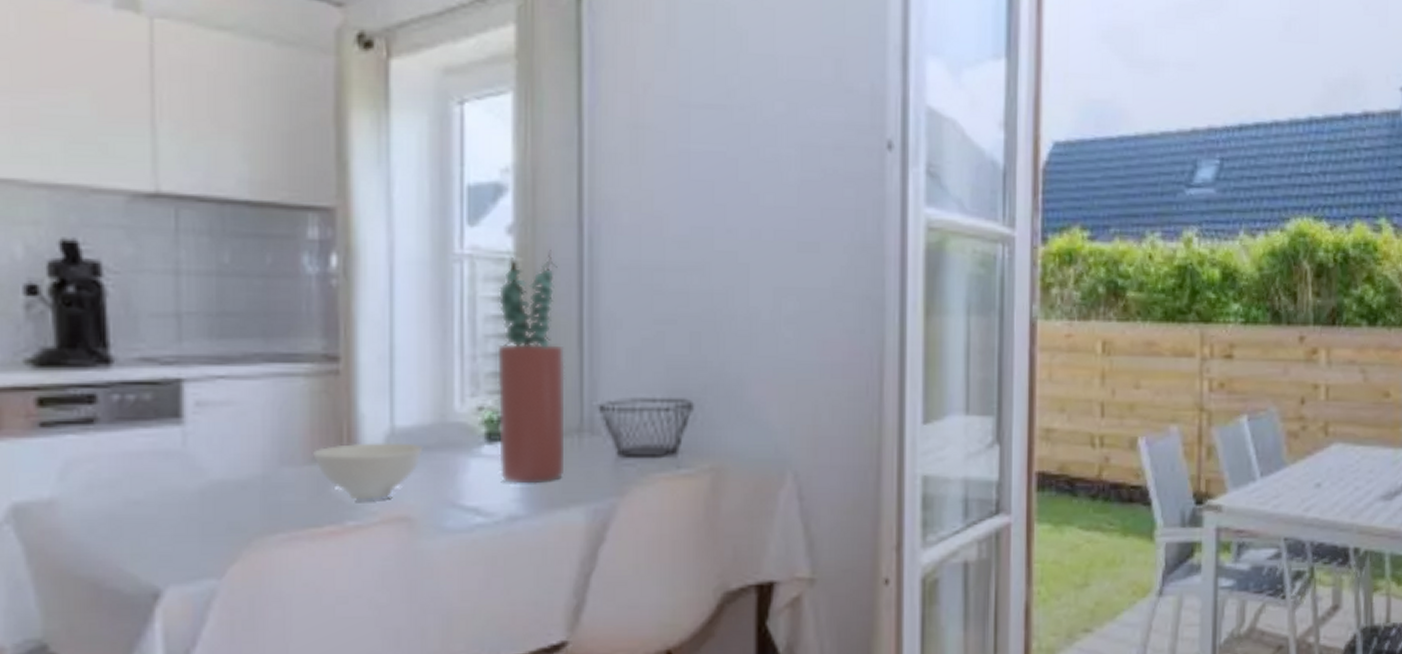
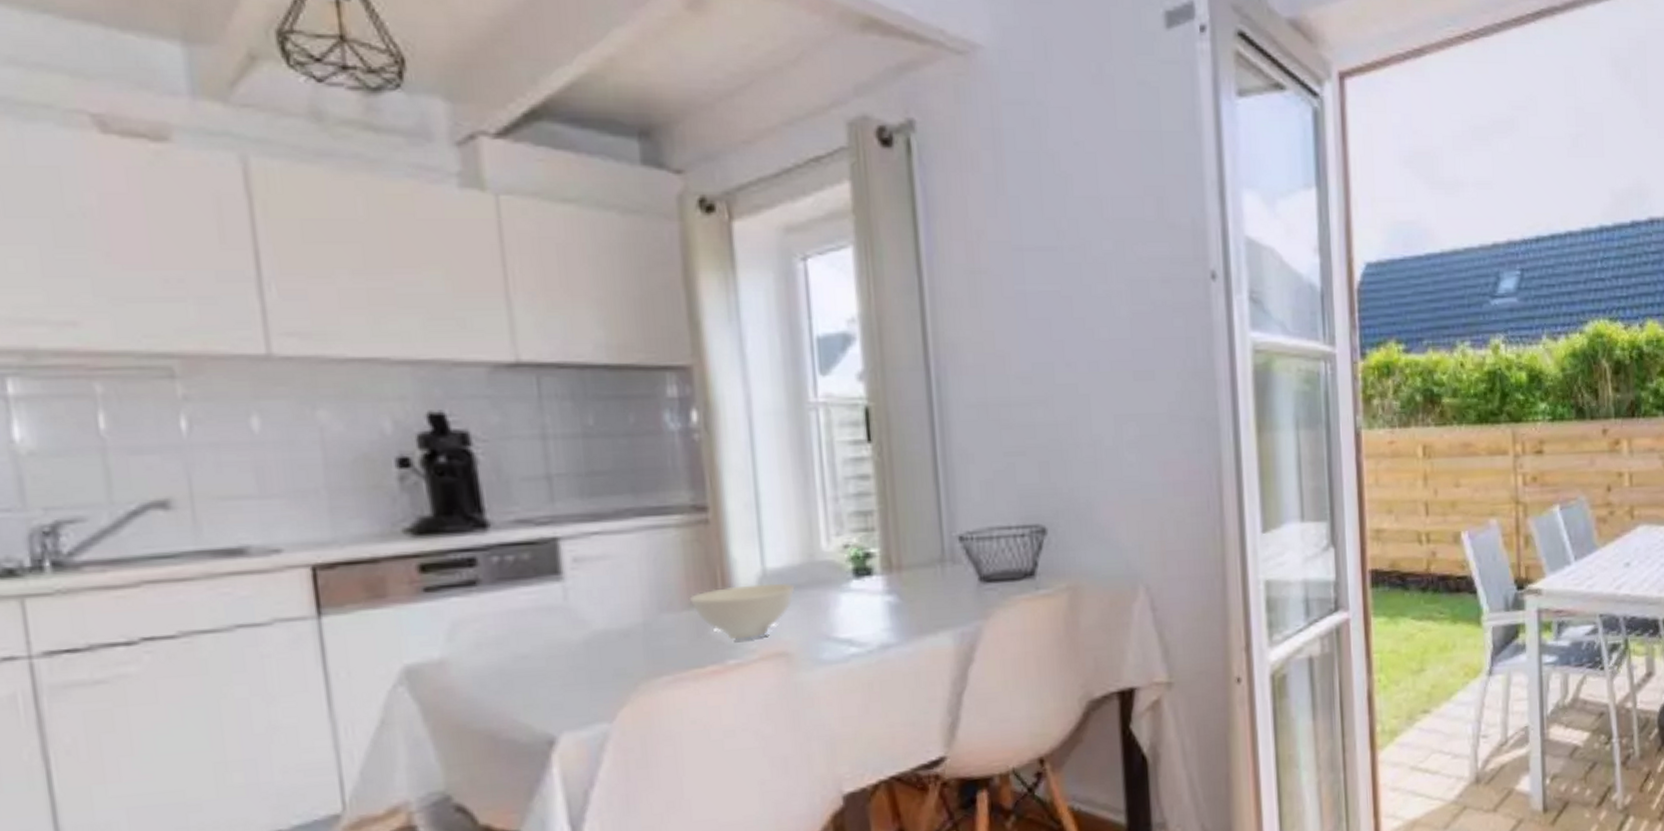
vase: present [497,250,565,484] -> none [855,393,931,615]

